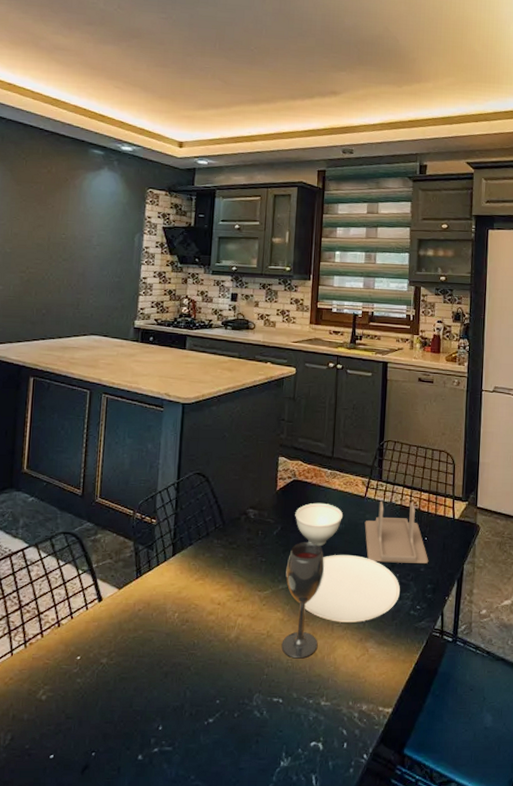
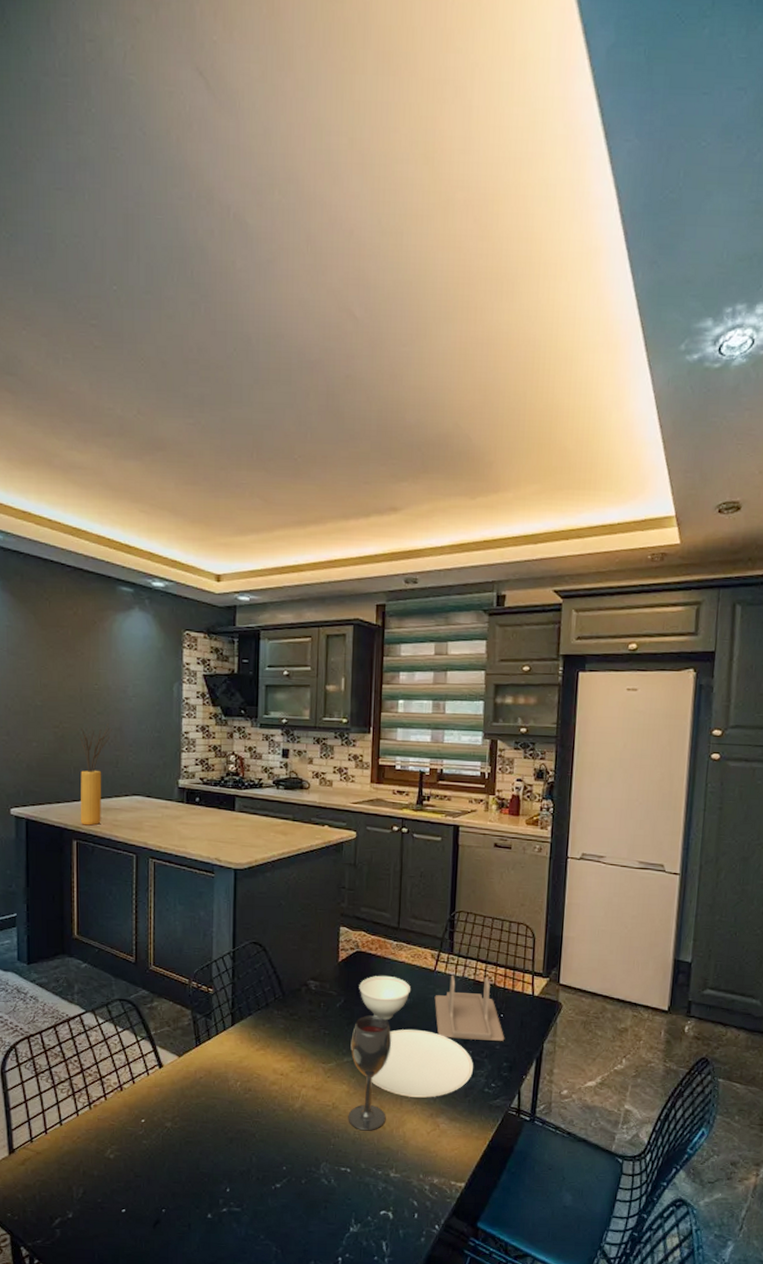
vase: none [38,269,77,363] -> present [79,723,113,826]

